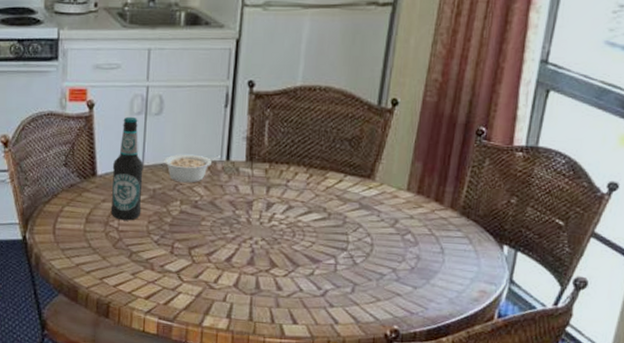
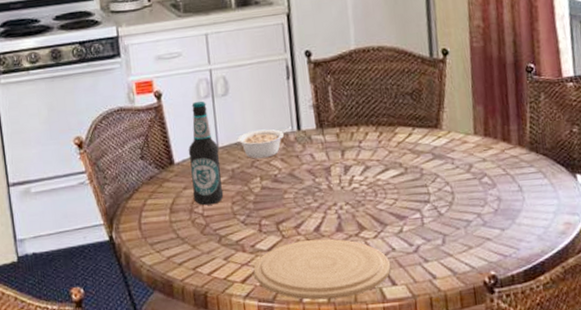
plate: none [158,268,296,328] -> present [253,238,391,300]

